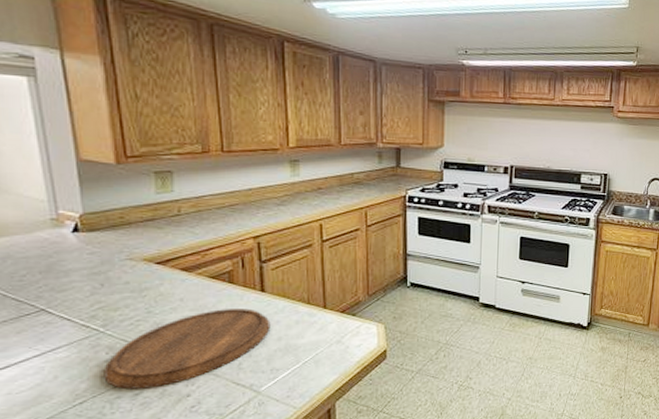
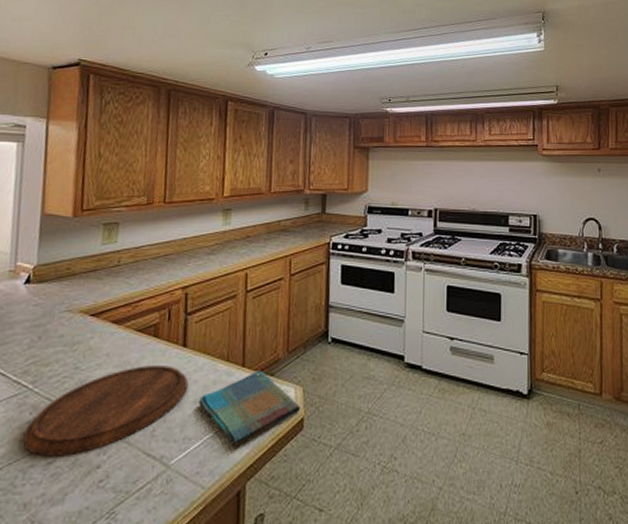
dish towel: none [283,311,384,375] -> present [199,371,301,447]

